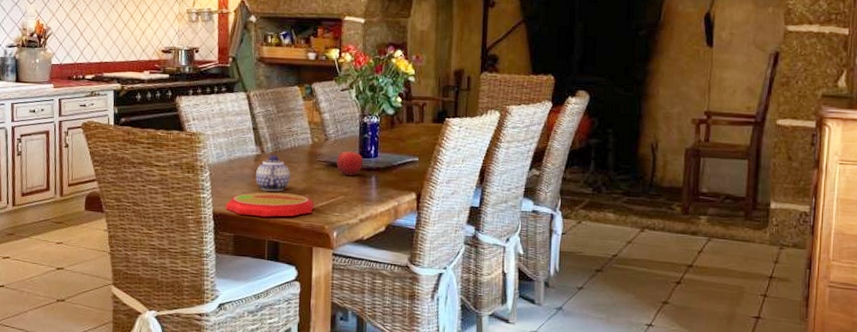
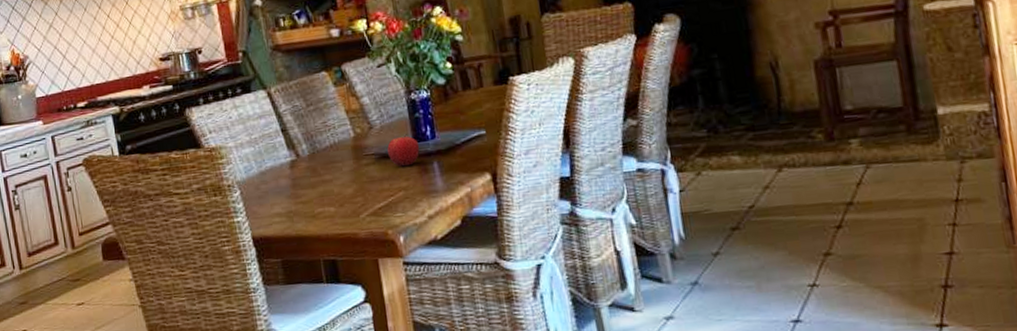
plate: present [226,192,315,217] -> none [266,199,372,235]
teapot: present [256,154,290,192] -> none [294,156,336,202]

